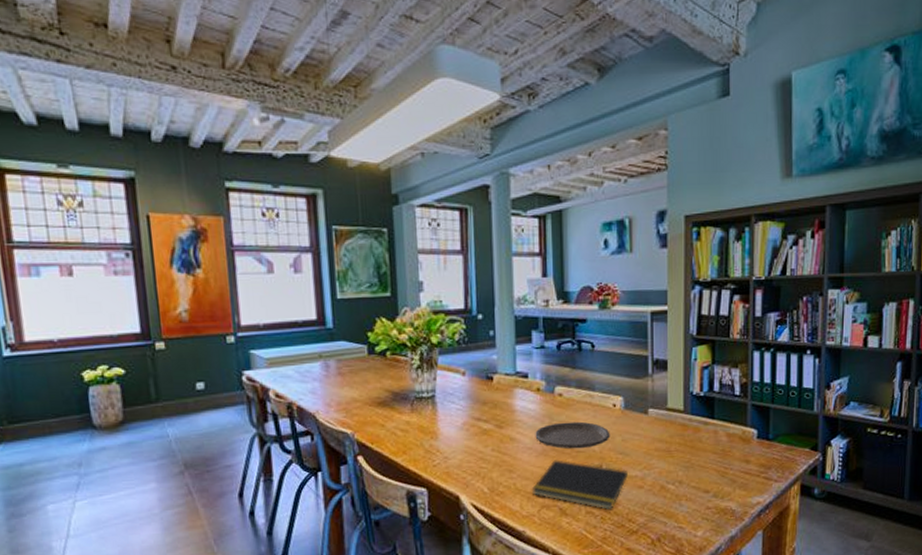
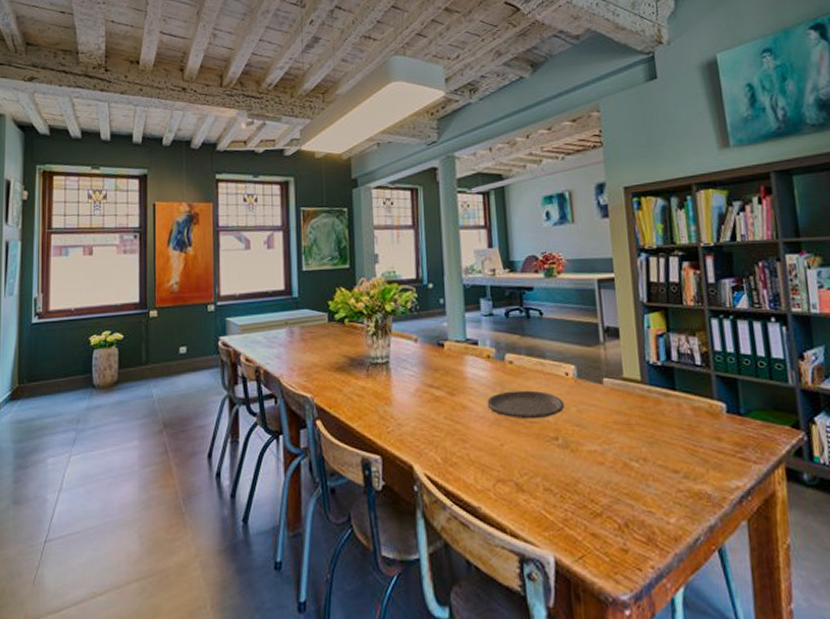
notepad: present [531,460,628,511] -> none [485,430,587,488]

